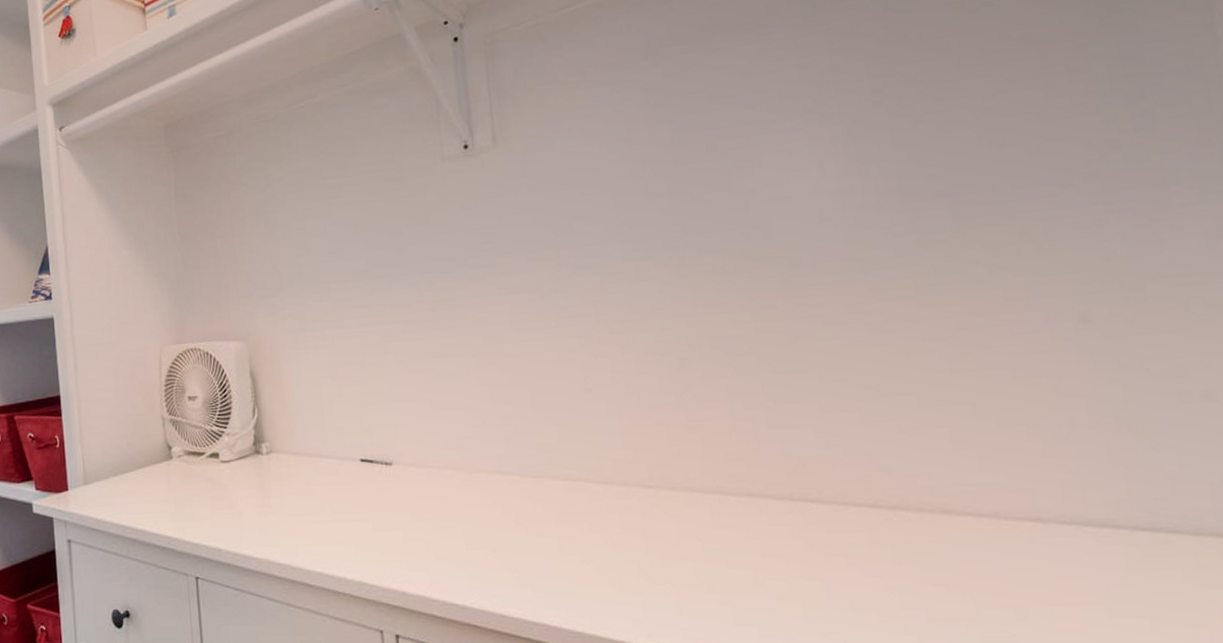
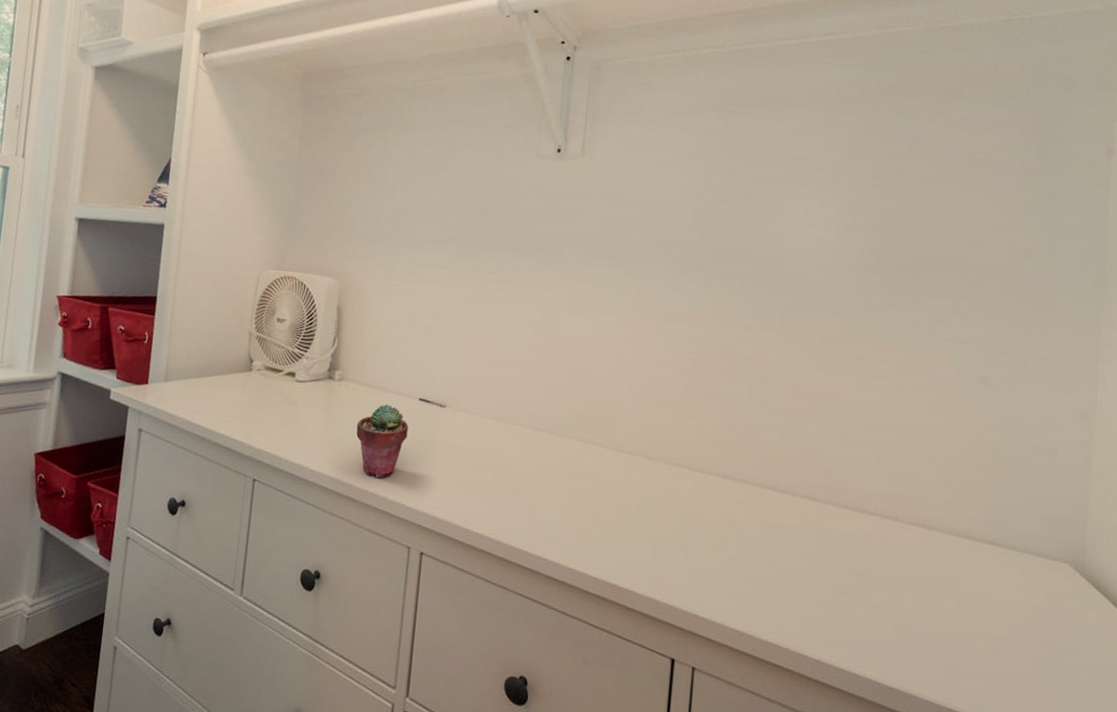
potted succulent: none [296,472,355,556] -> present [356,404,409,478]

